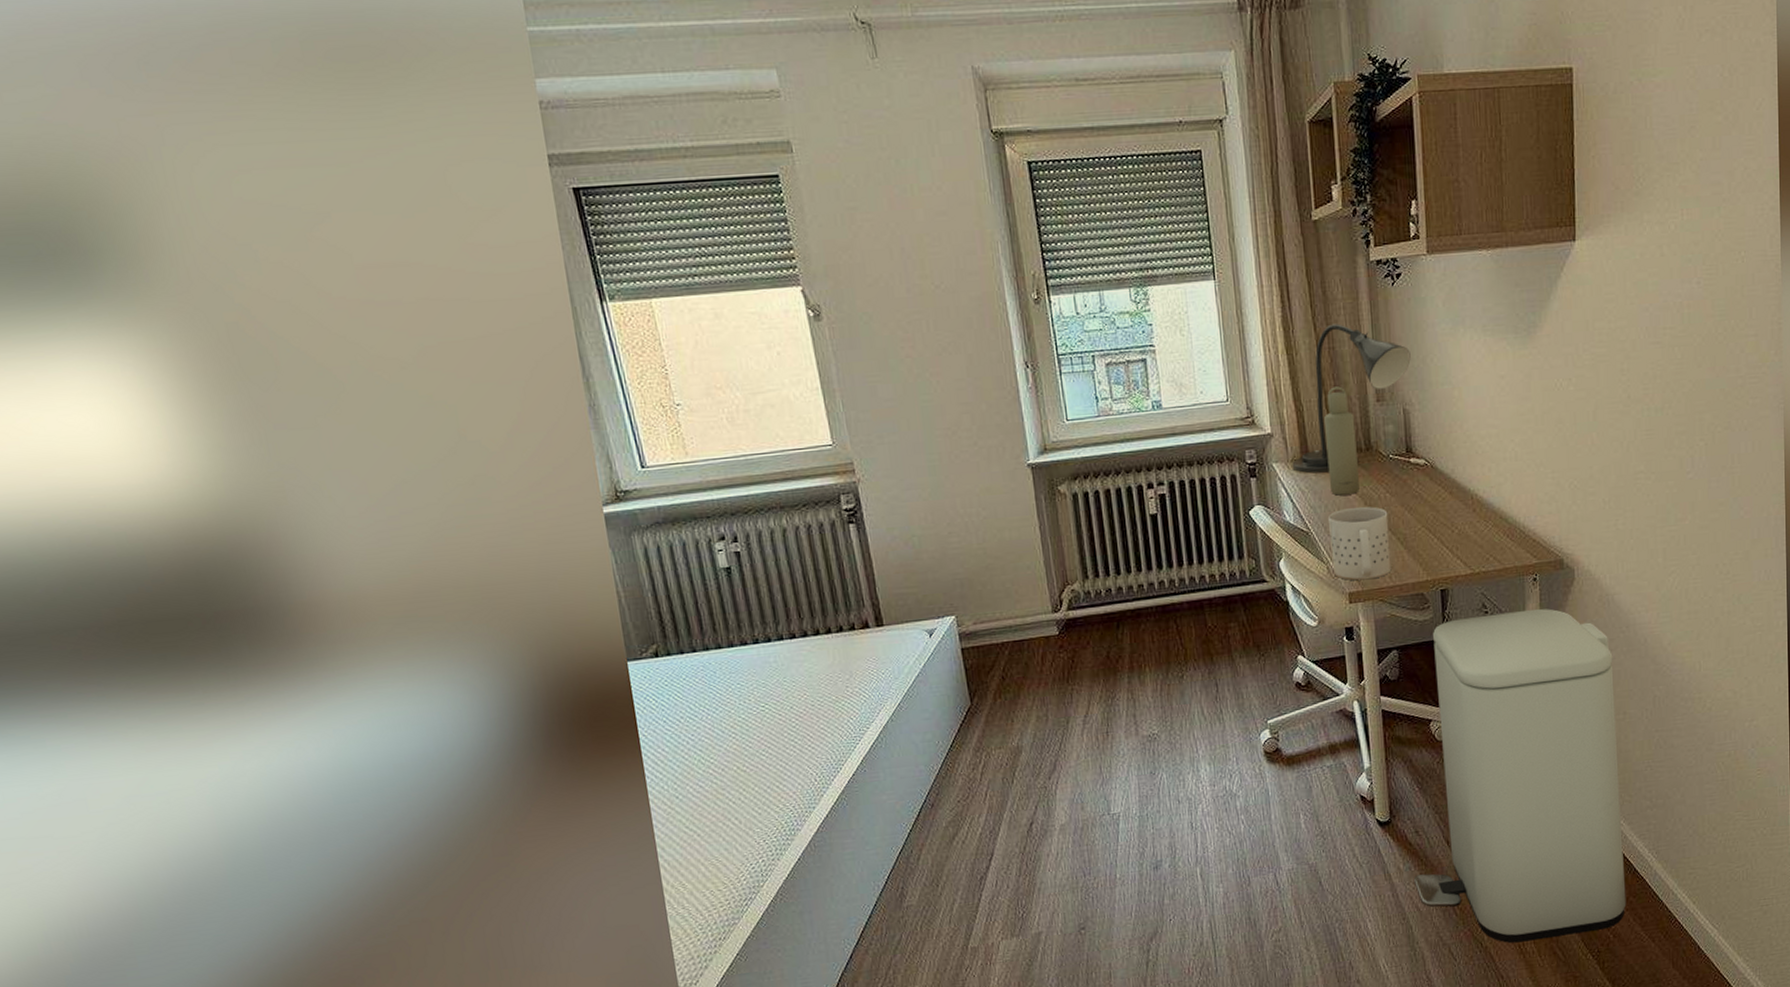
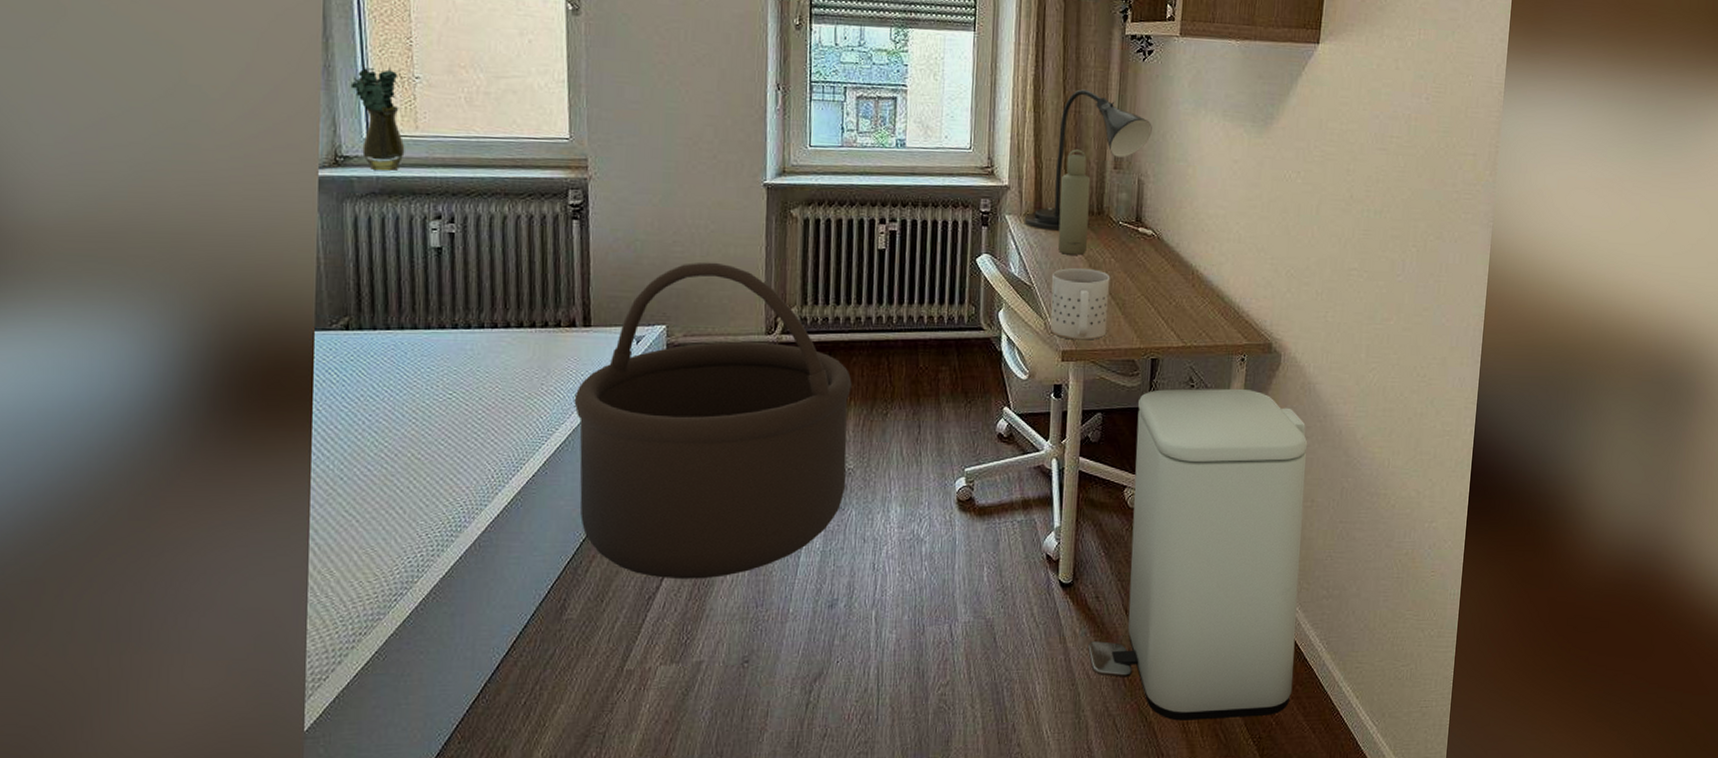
vase: none [617,397,680,501] -> present [350,65,405,171]
basket: none [879,548,1154,858] -> present [574,262,852,580]

